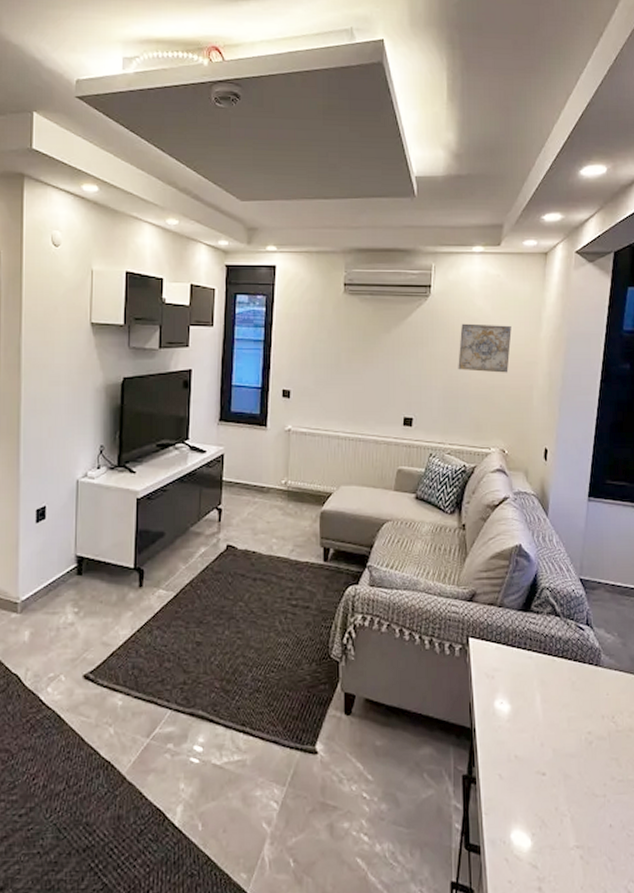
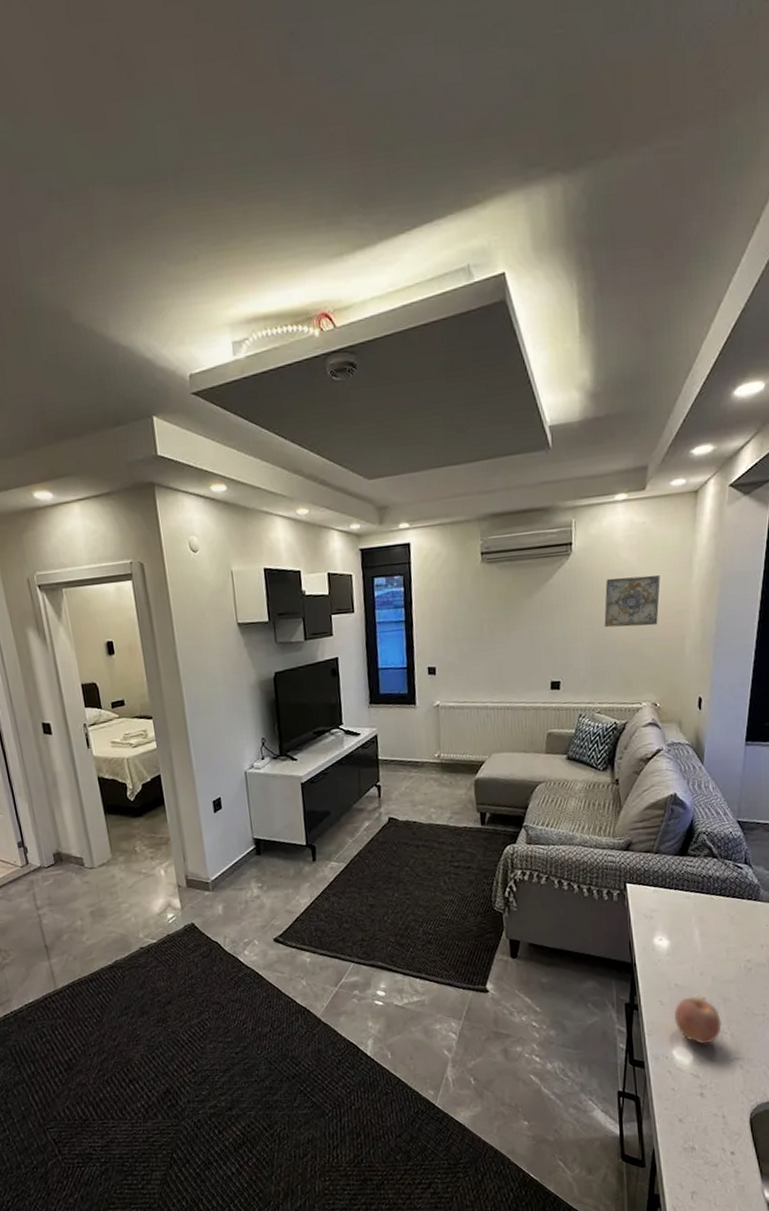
fruit: none [512,771,562,829] -> present [673,996,722,1045]

